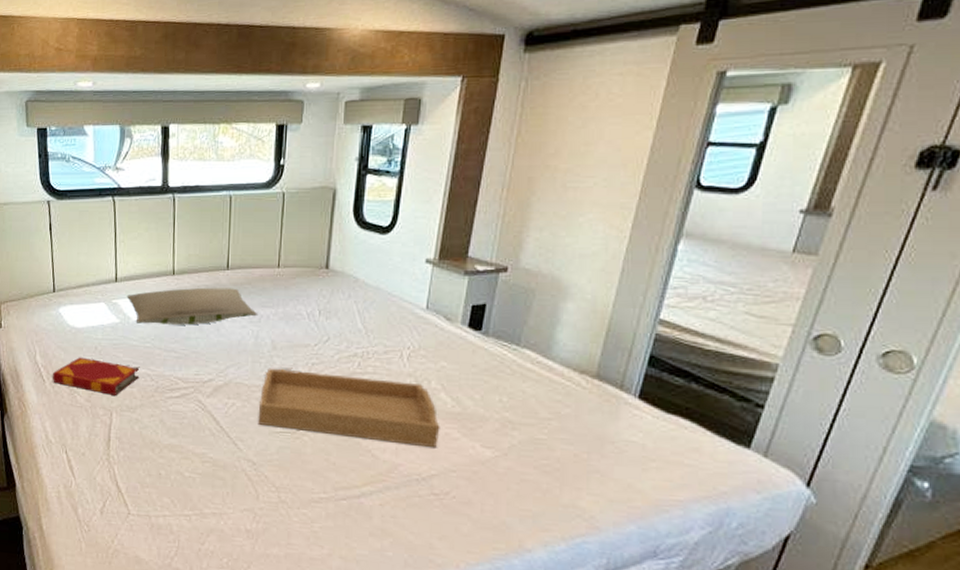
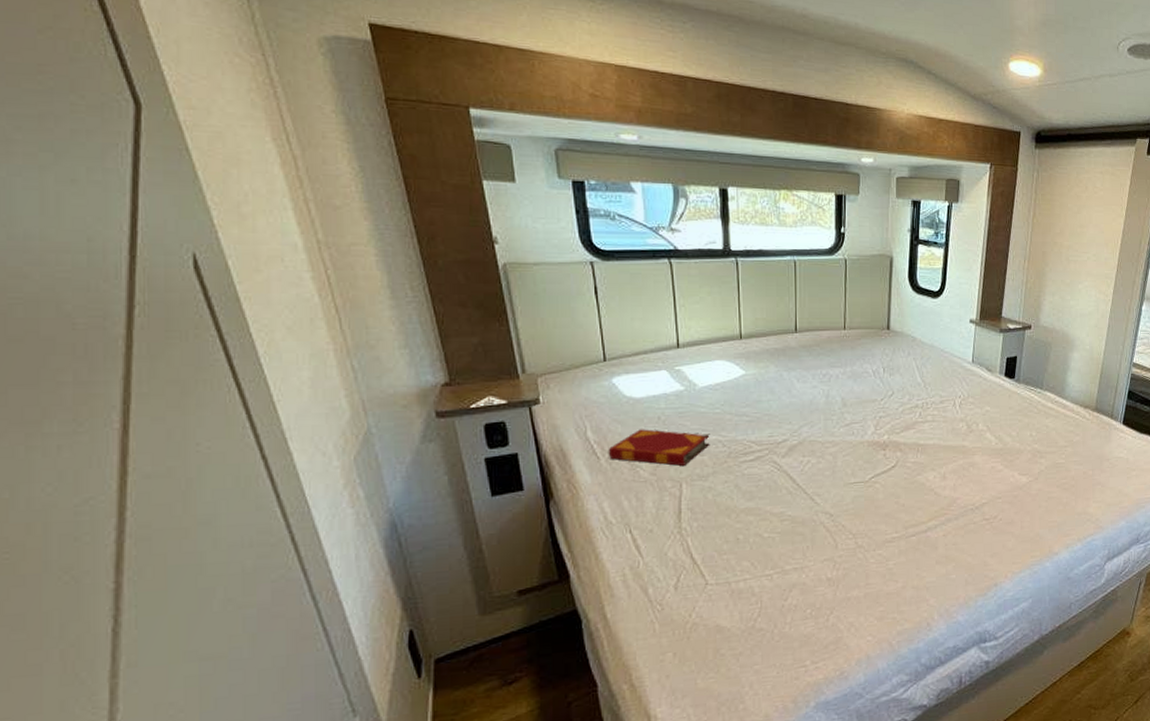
pillow: present [126,287,258,325] -> none [690,350,828,390]
serving tray: present [258,368,440,448] -> none [832,424,988,481]

